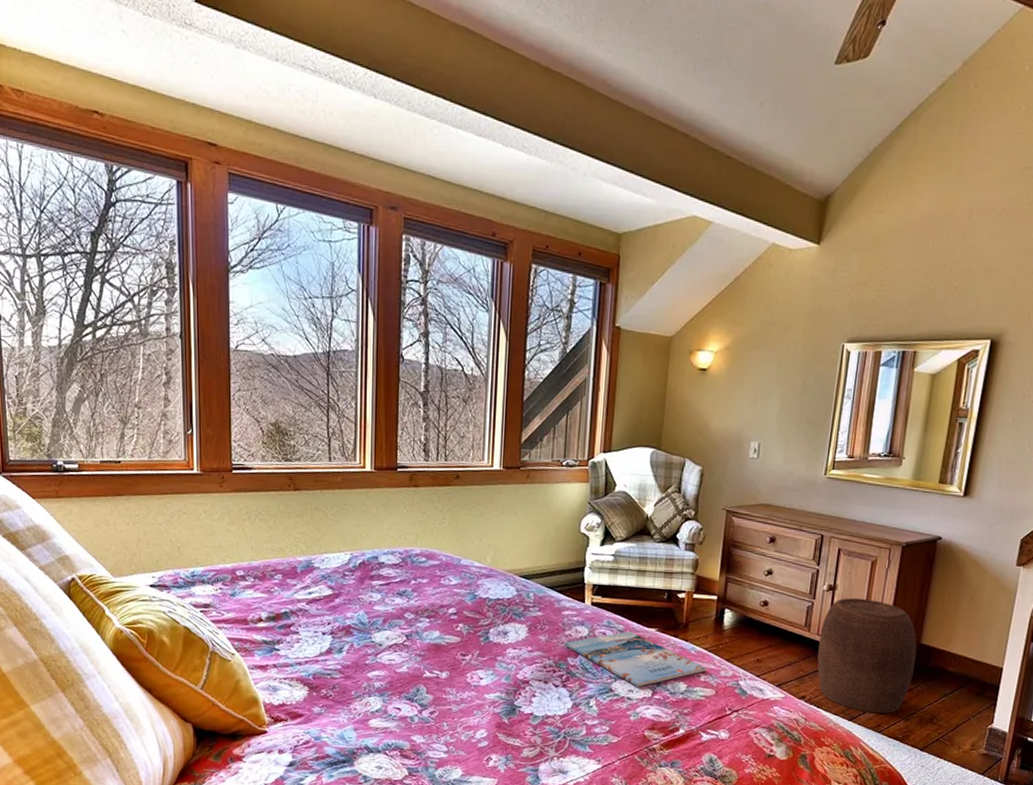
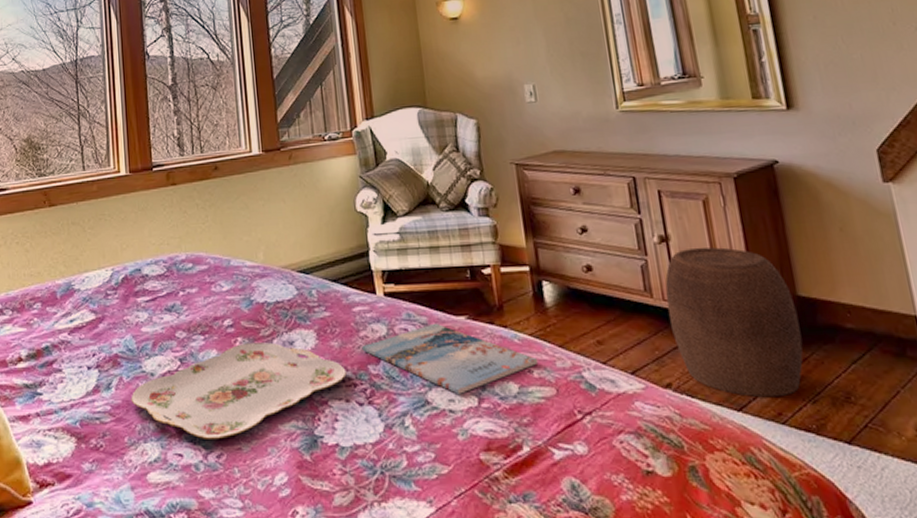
serving tray: none [359,629,549,700] -> present [131,342,347,439]

